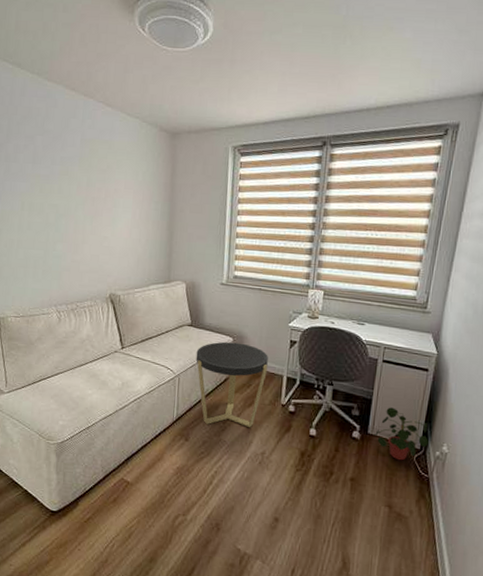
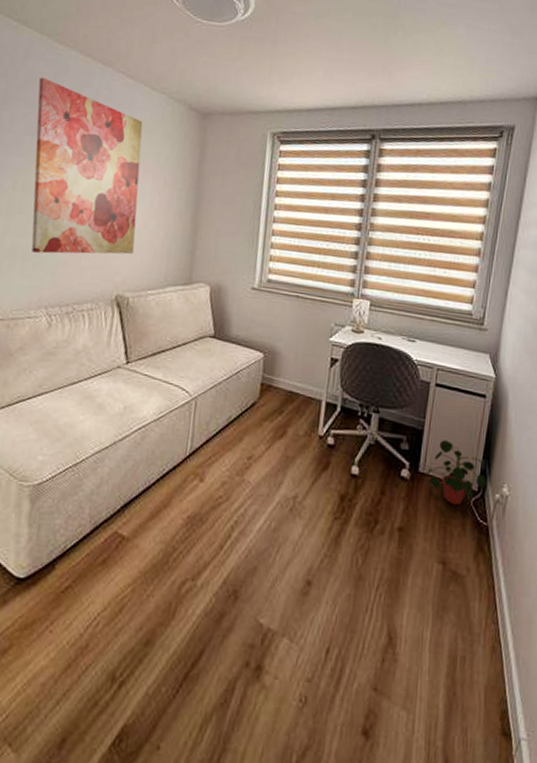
wall art: none [34,112,122,262] -> present [31,77,143,255]
side table: present [195,341,268,427] -> none [217,357,305,464]

